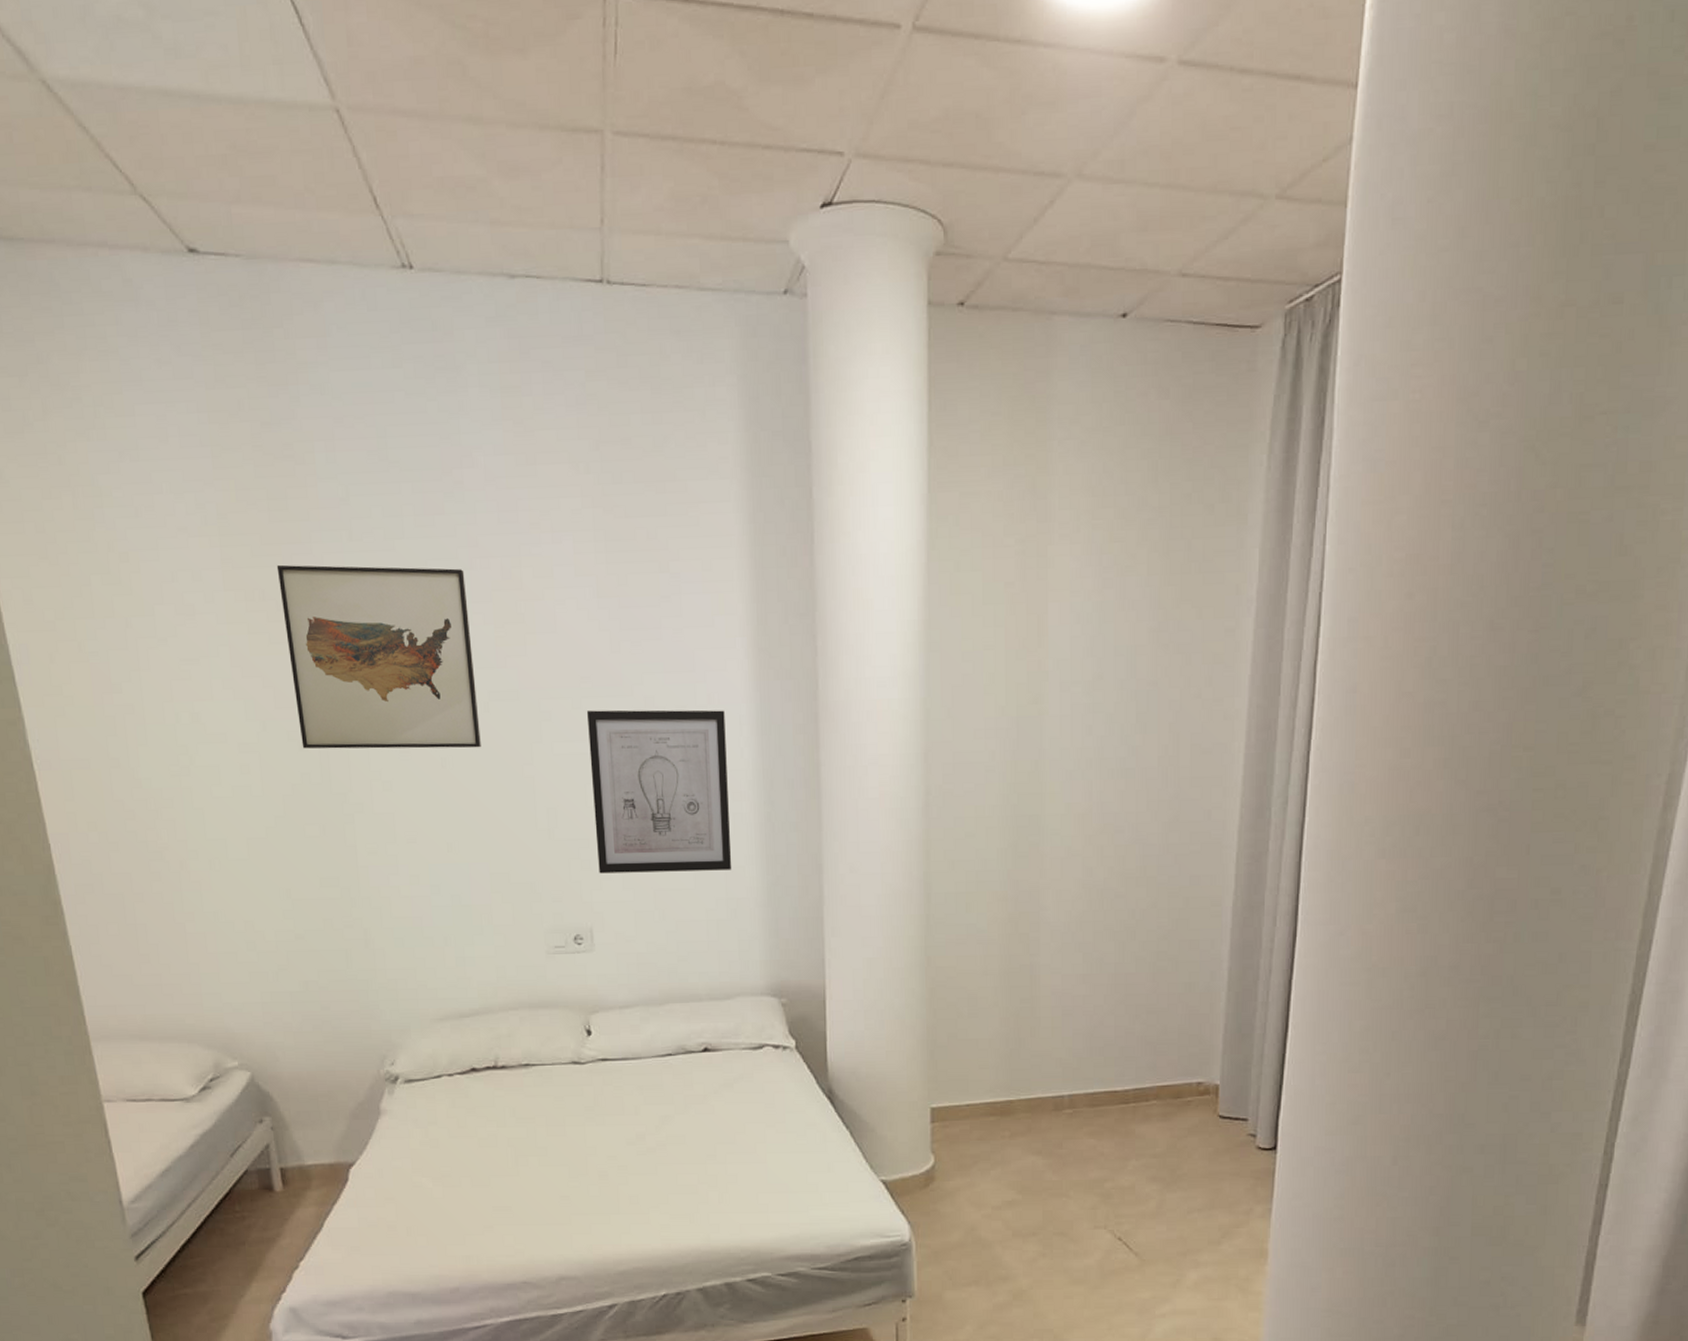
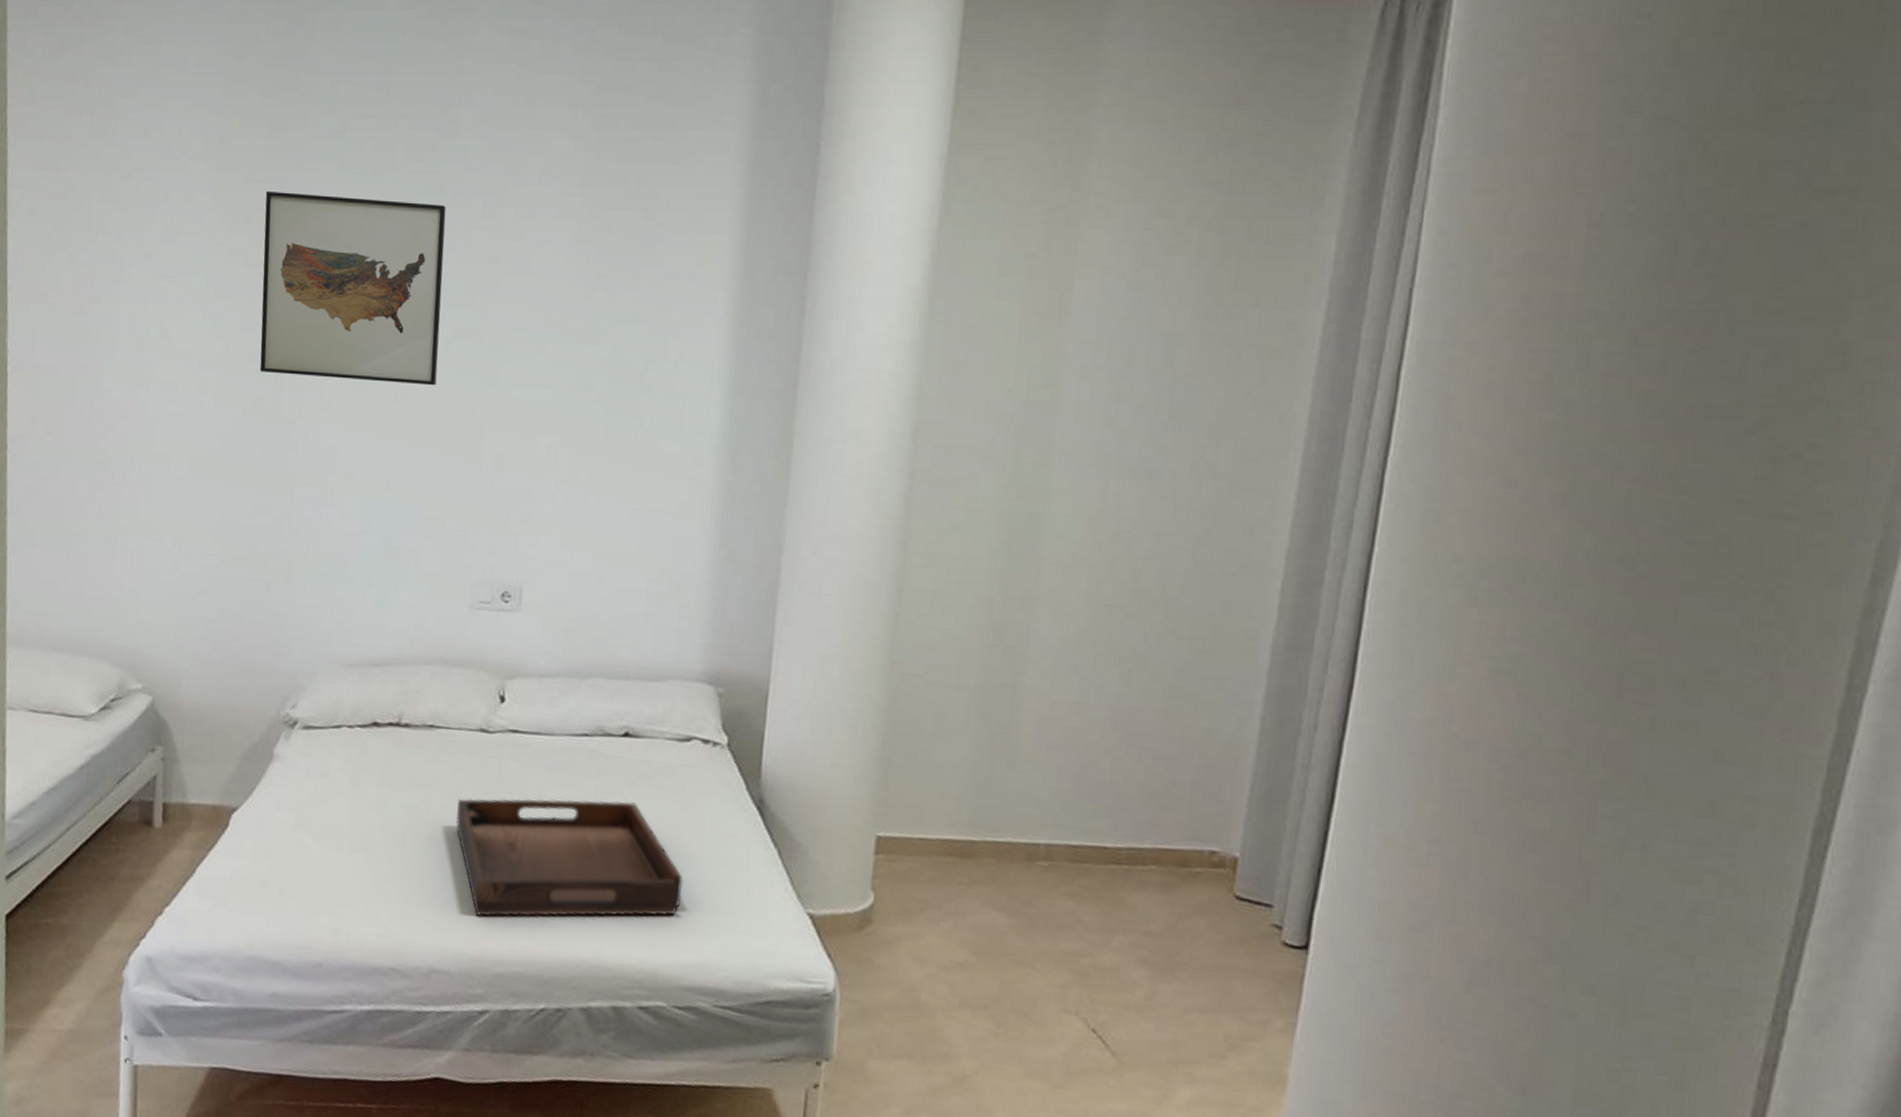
serving tray: none [562,1108,773,1225] -> present [455,798,684,917]
wall art: present [586,710,732,874] -> none [538,356,696,539]

